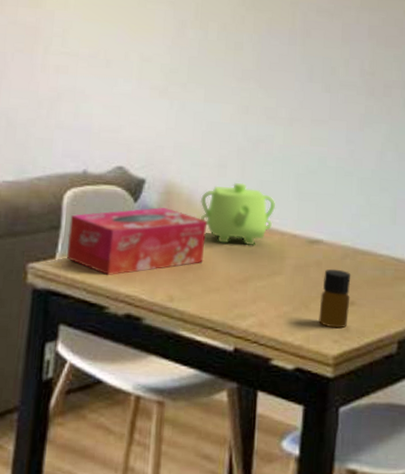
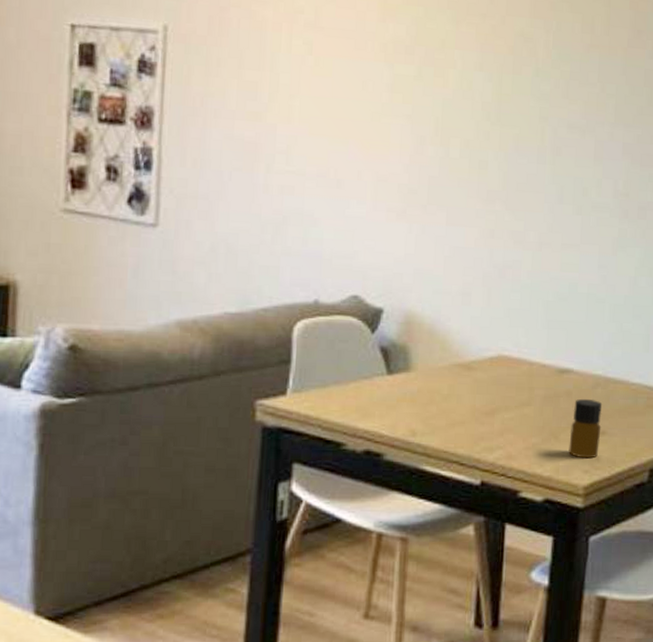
tissue box: present [67,206,207,275] -> none [299,337,450,411]
teapot: present [200,182,276,245] -> none [443,311,525,376]

